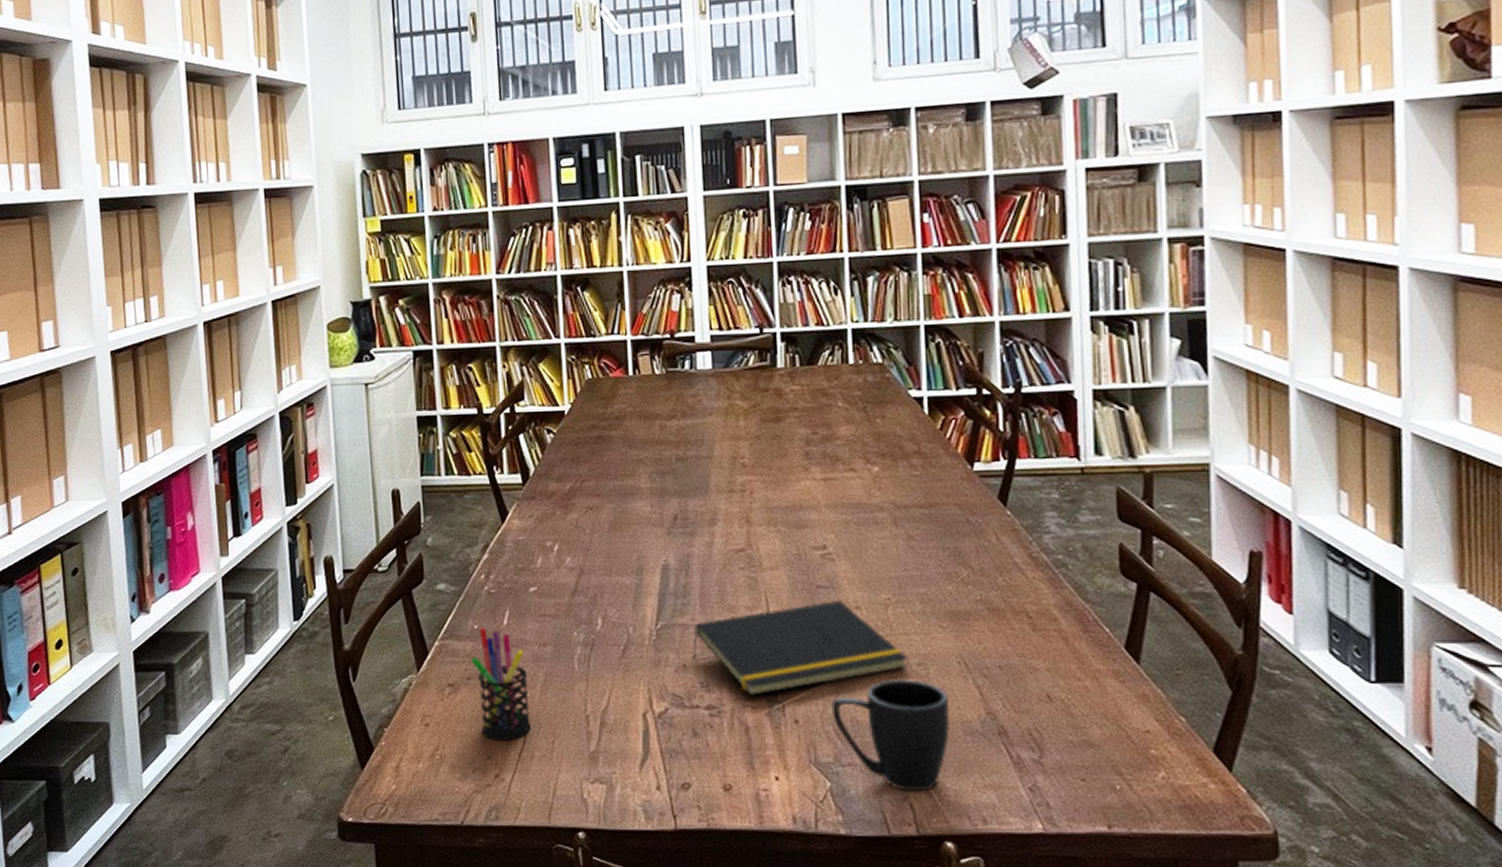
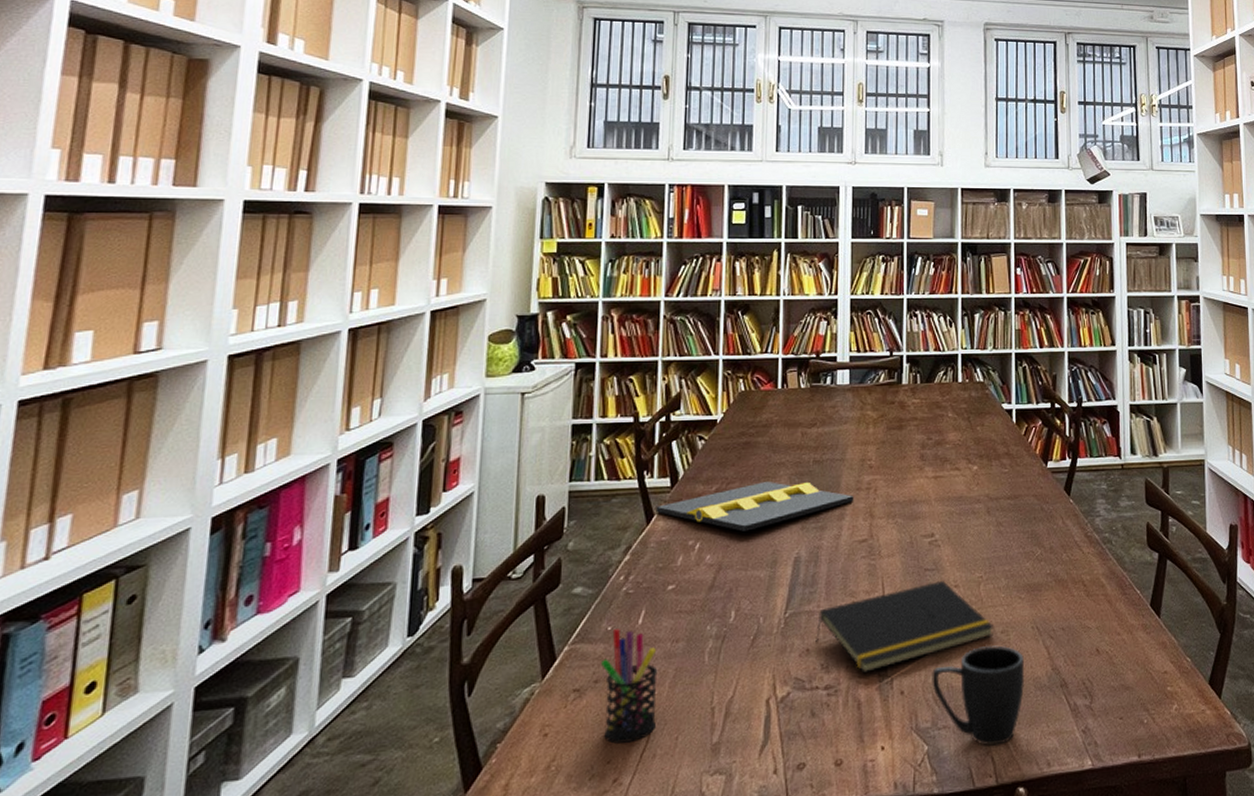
document tray: none [509,479,727,534] -> present [656,480,854,532]

